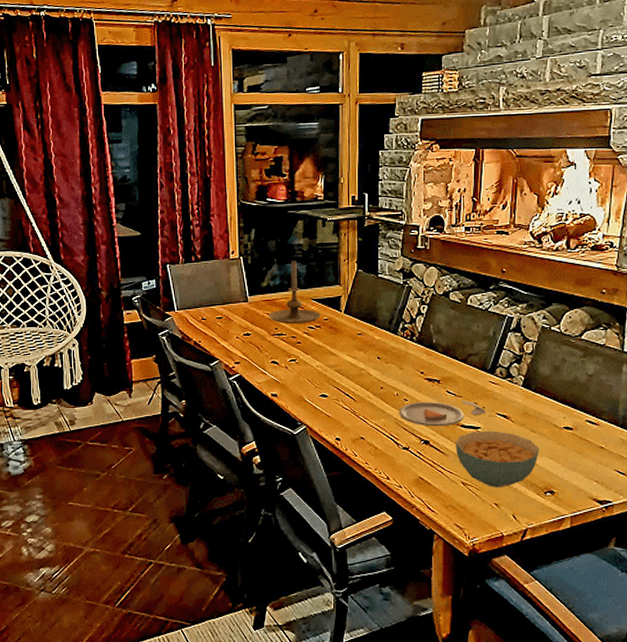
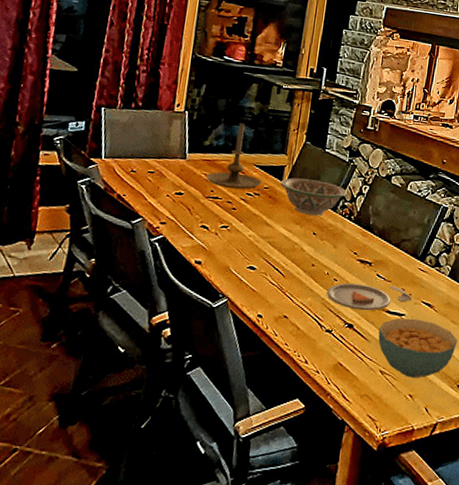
decorative bowl: none [339,306,405,341] -> present [280,178,347,216]

